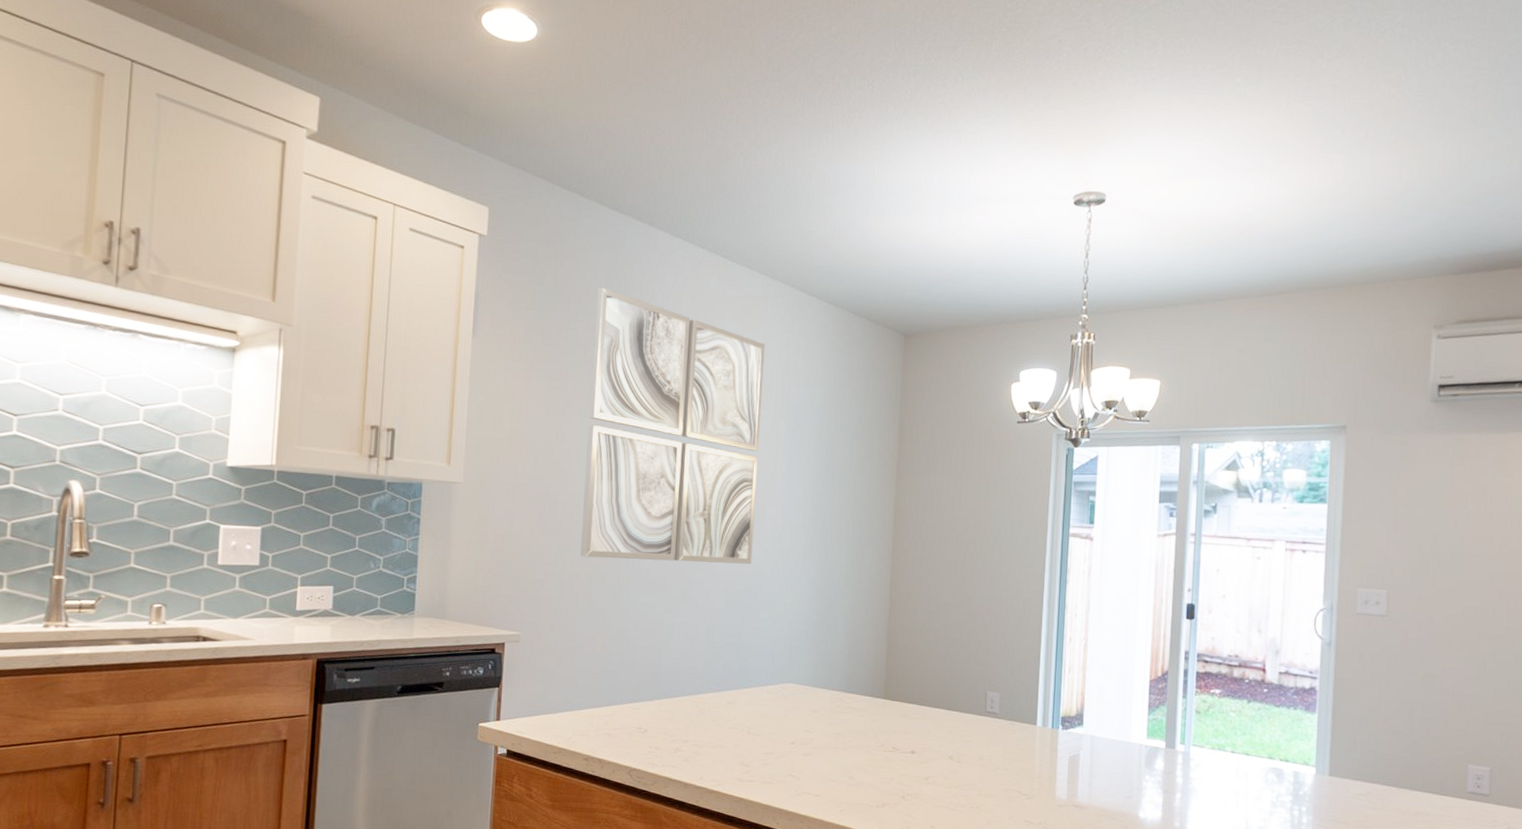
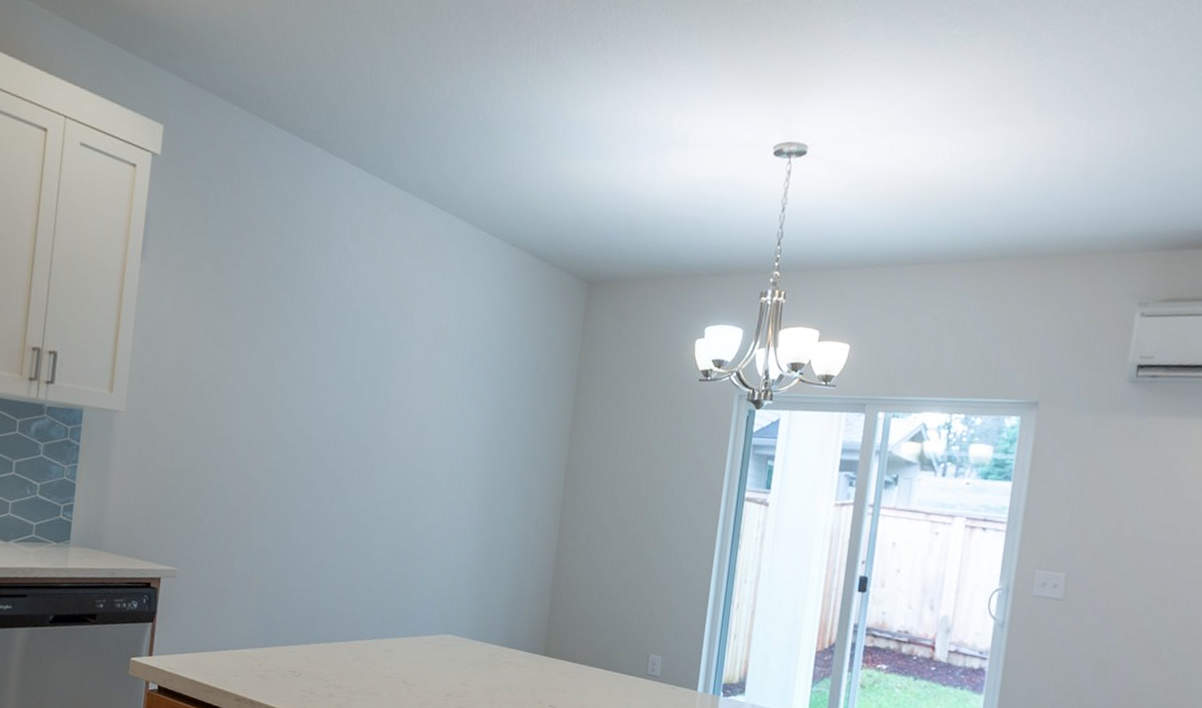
wall art: present [580,287,765,564] -> none [242,215,443,512]

